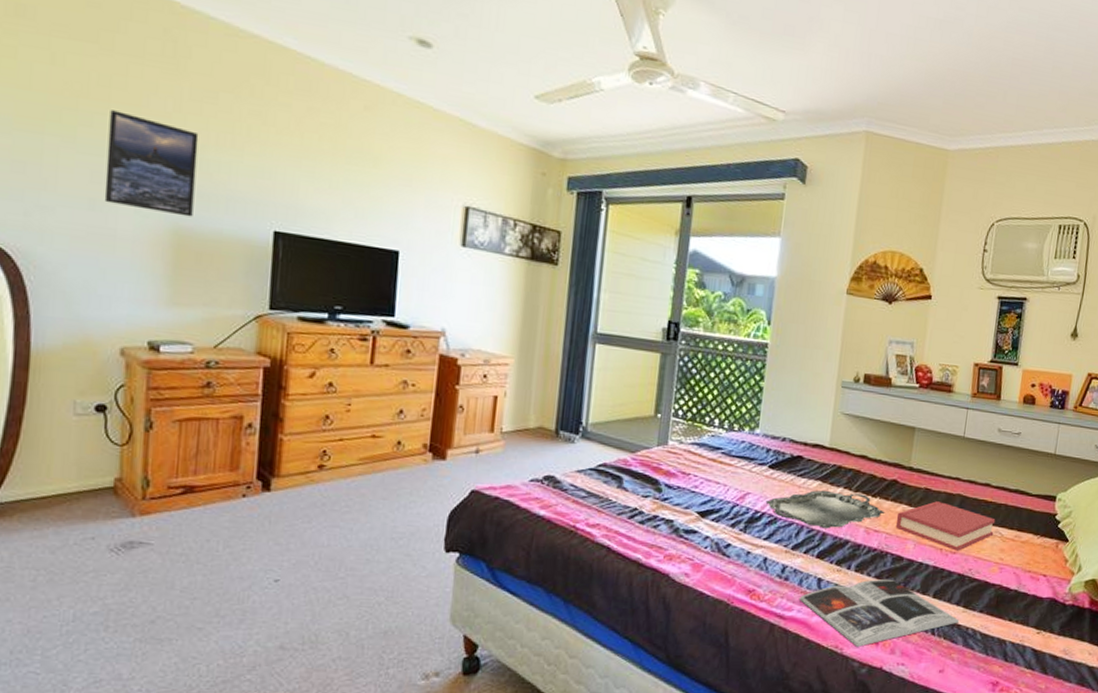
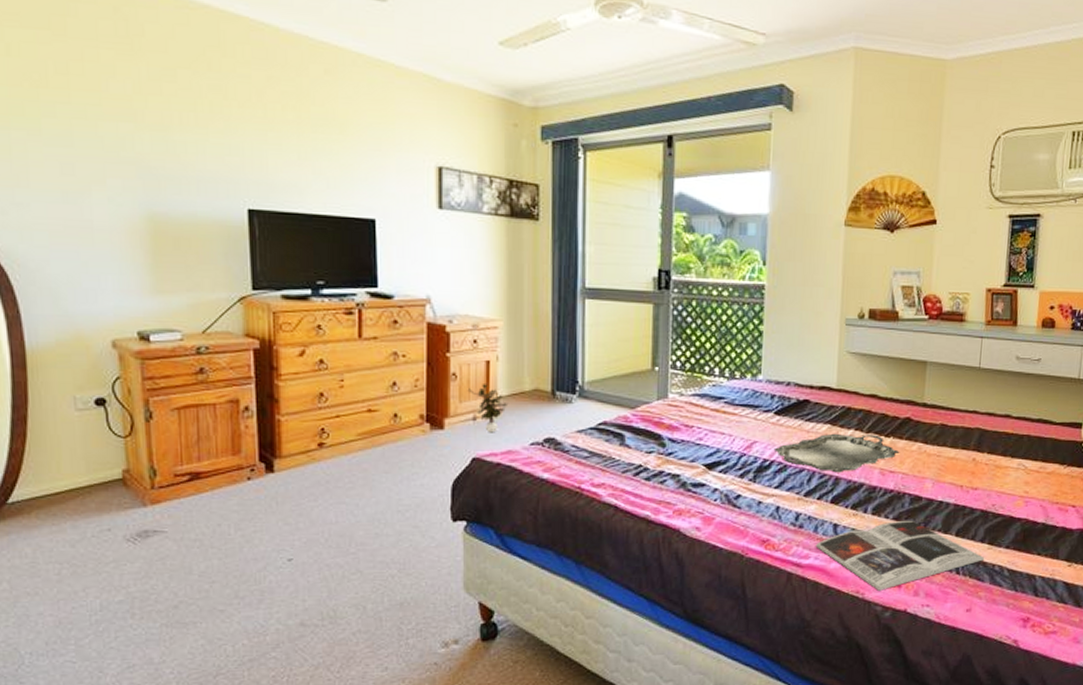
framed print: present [104,110,199,217] -> none [71,98,166,202]
potted plant: none [472,417,513,467] -> present [467,382,509,433]
hardback book: present [896,501,996,551] -> none [912,437,1018,487]

